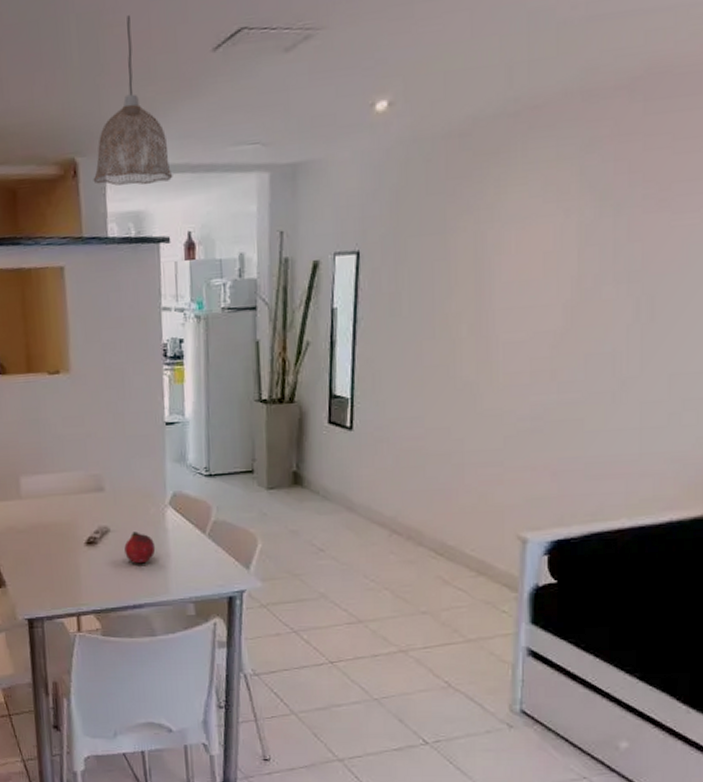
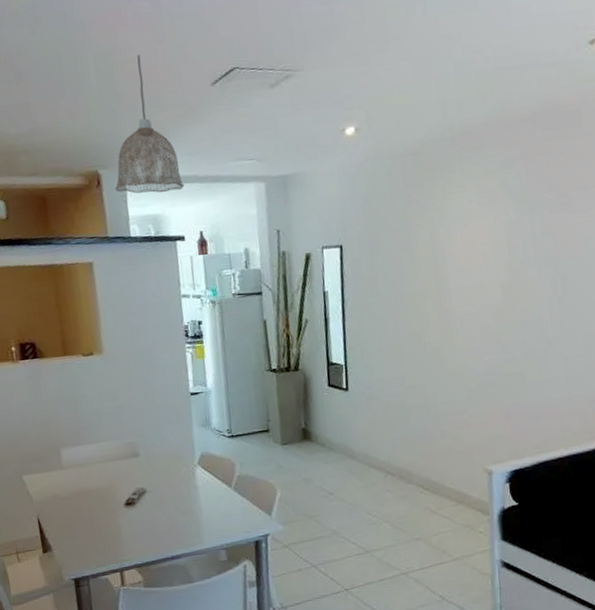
fruit: present [124,531,156,564] -> none [160,490,189,519]

